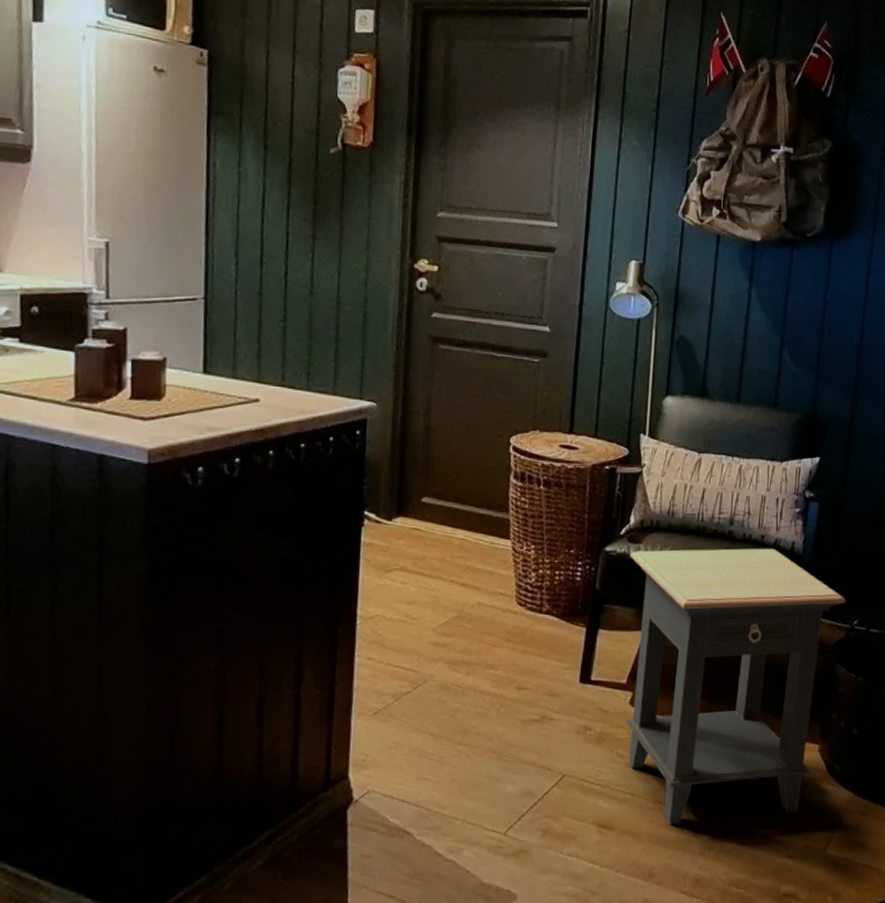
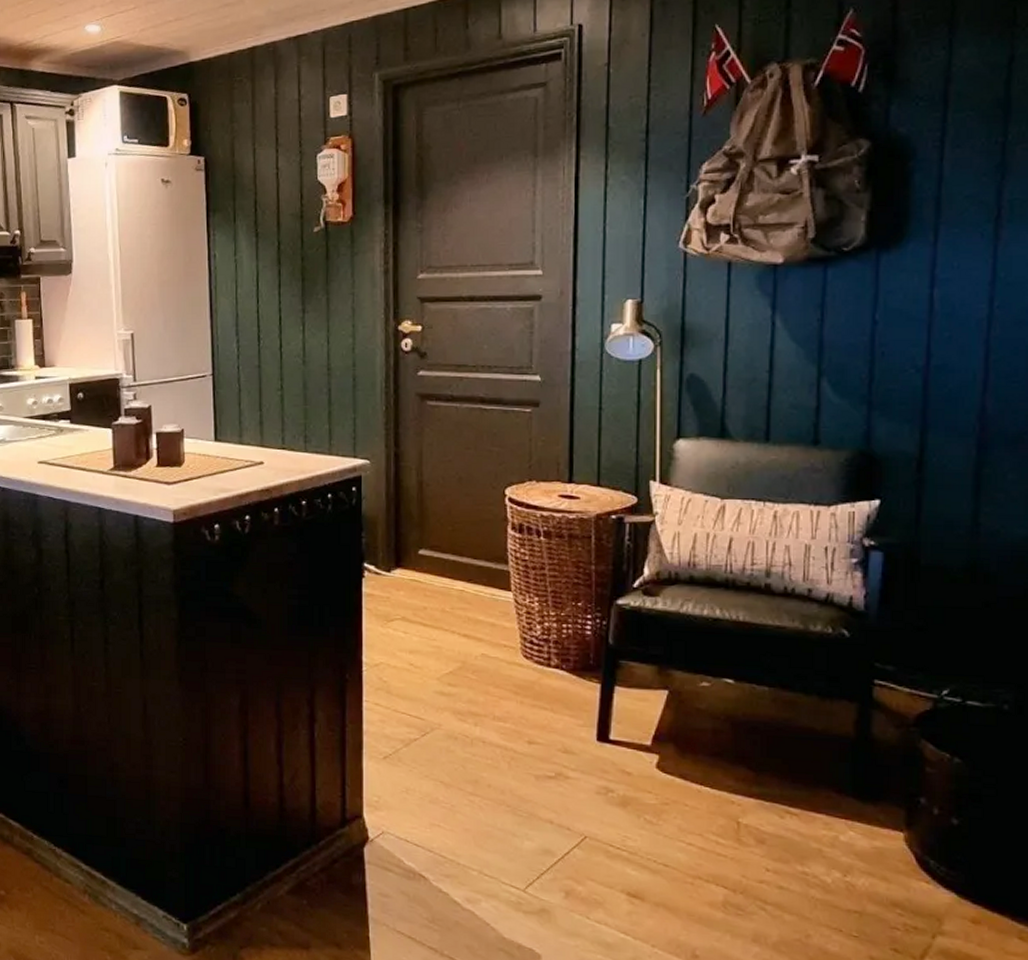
side table: present [625,548,846,826] -> none [646,603,930,909]

